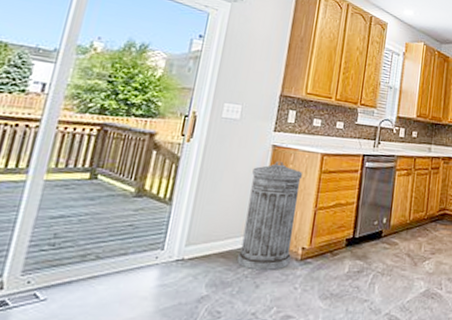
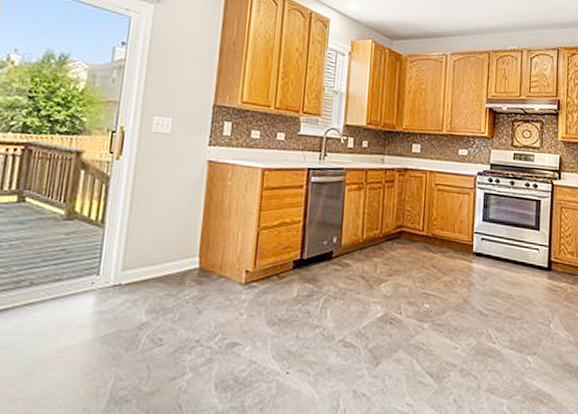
trash can: present [237,161,303,271] -> none [177,177,243,296]

